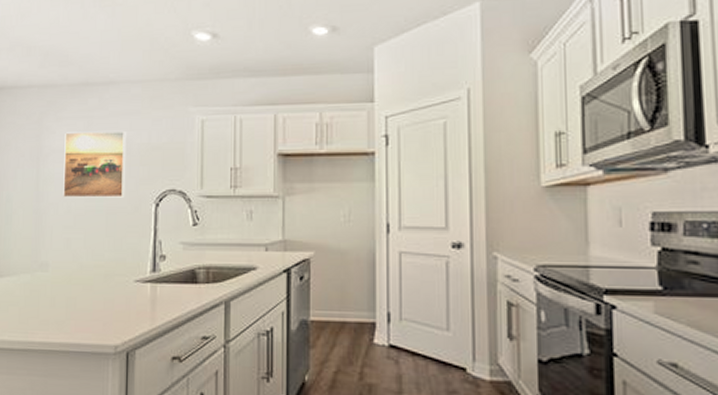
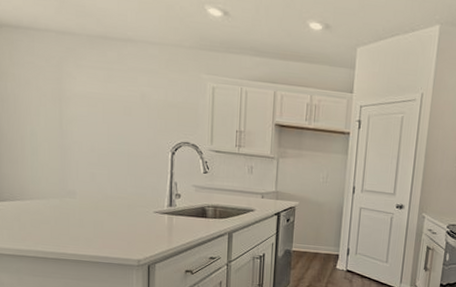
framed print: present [63,131,127,198] -> none [86,79,145,144]

